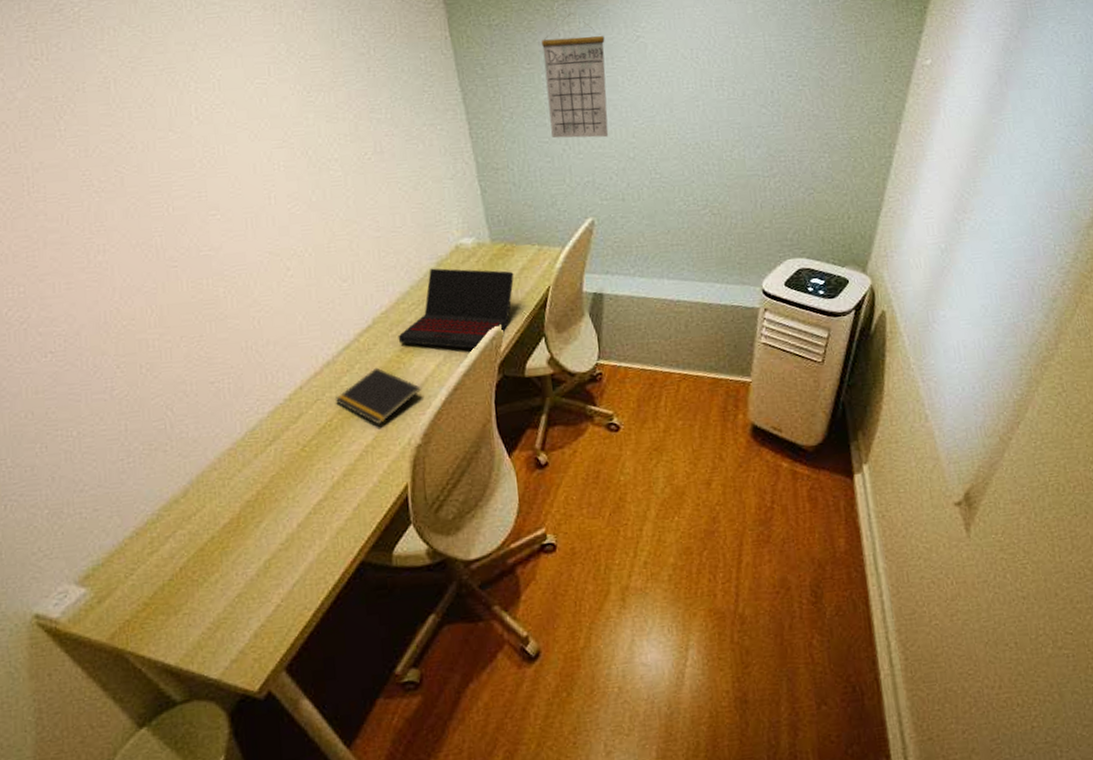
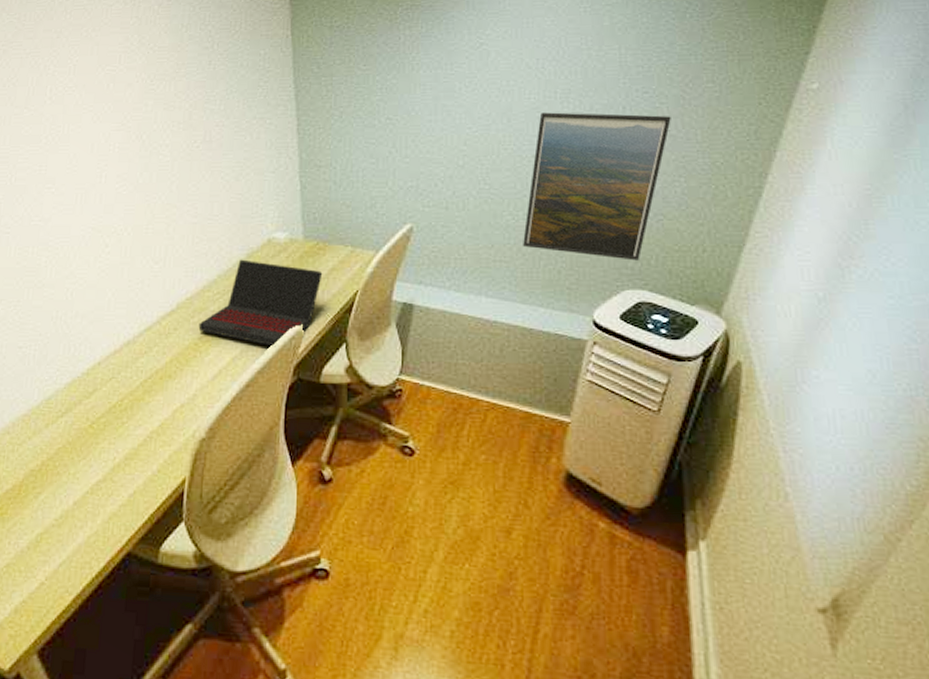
notepad: present [334,367,421,425] -> none [129,353,213,412]
calendar: present [541,13,609,138] -> none [380,18,446,143]
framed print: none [695,97,813,233] -> present [523,112,671,261]

